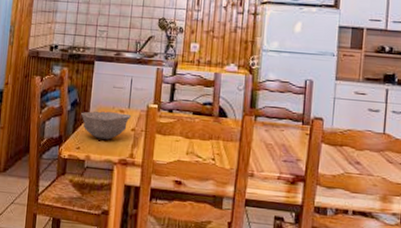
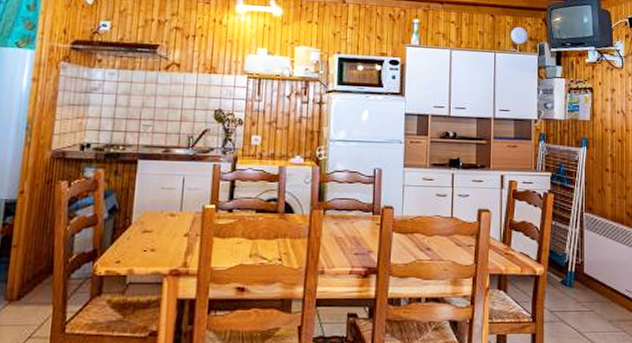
bowl: present [81,111,132,140] -> none [121,216,184,249]

